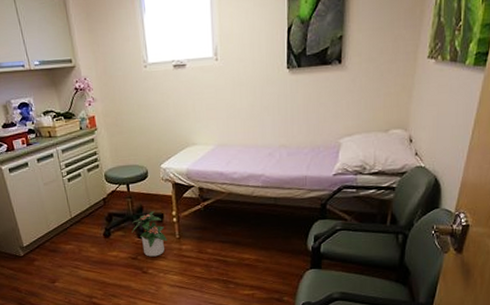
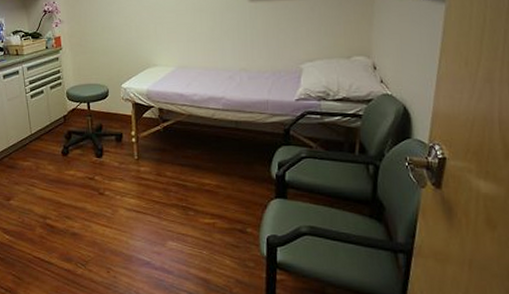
potted plant: present [132,210,167,257] -> none [90,129,125,178]

